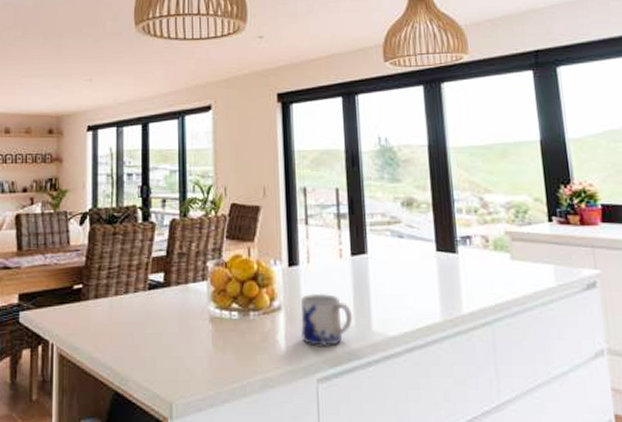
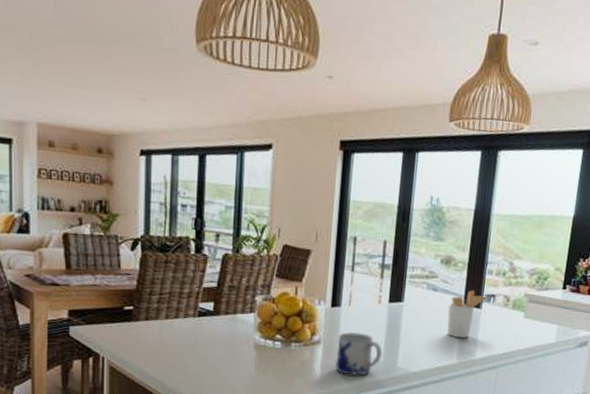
utensil holder: none [418,233,463,291] -> present [447,290,488,338]

